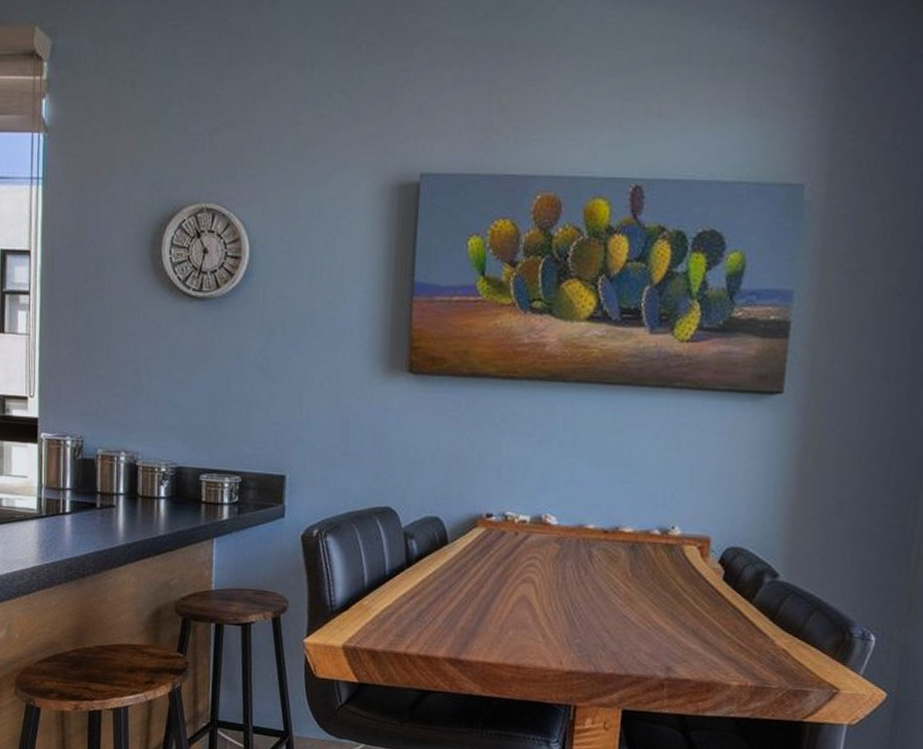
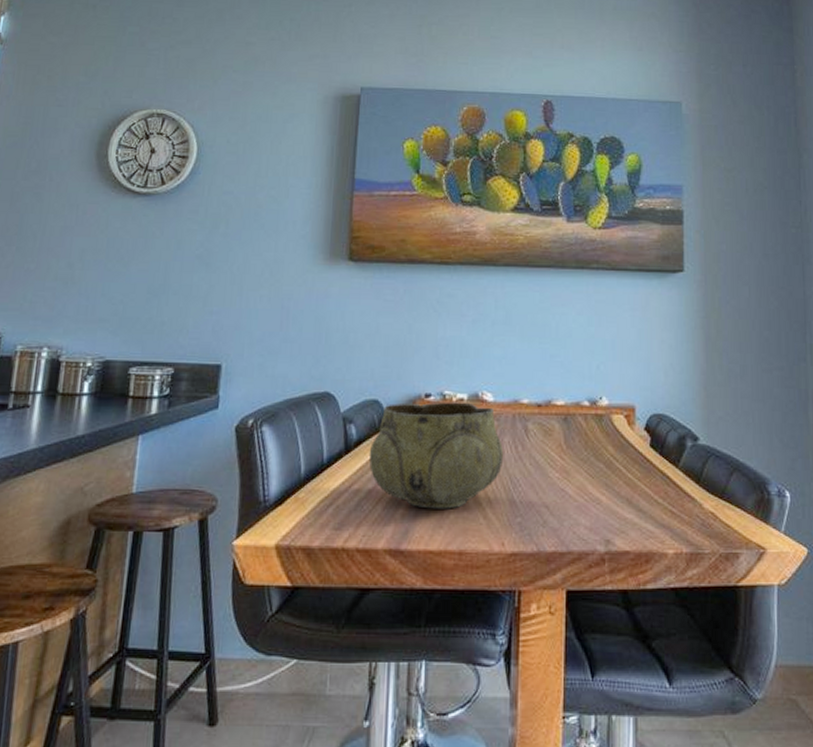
decorative bowl: none [429,522,566,626] -> present [369,402,504,509]

